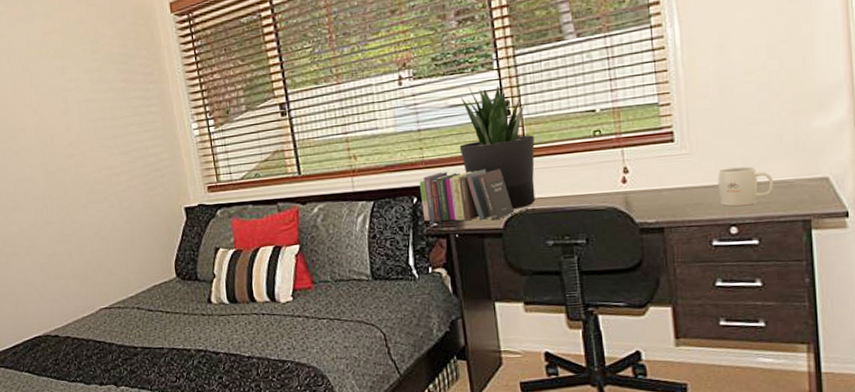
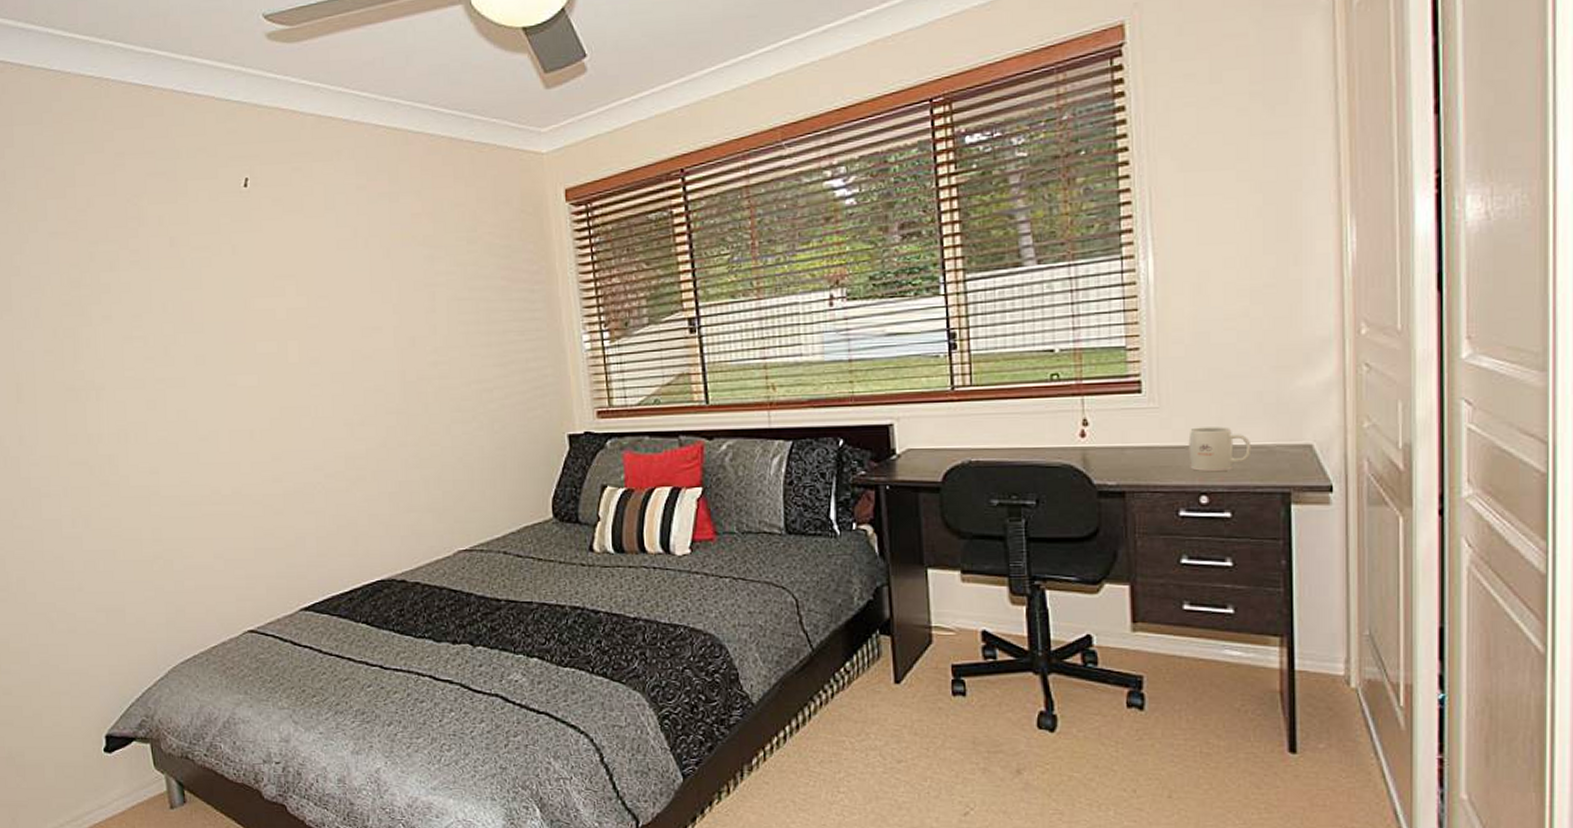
books: present [419,168,514,222] -> none [847,410,955,472]
planter: present [459,83,536,209] -> none [895,309,983,459]

